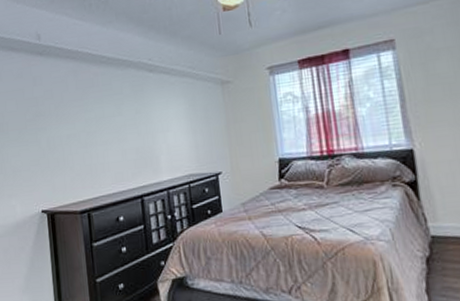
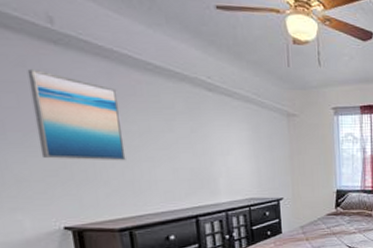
wall art: none [23,78,86,151] -> present [27,69,126,161]

